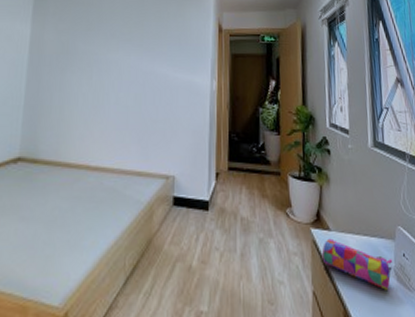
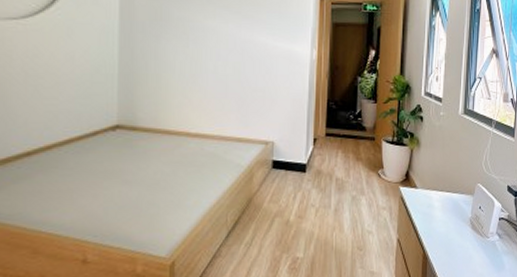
pencil case: present [321,238,393,290] -> none [408,195,470,236]

